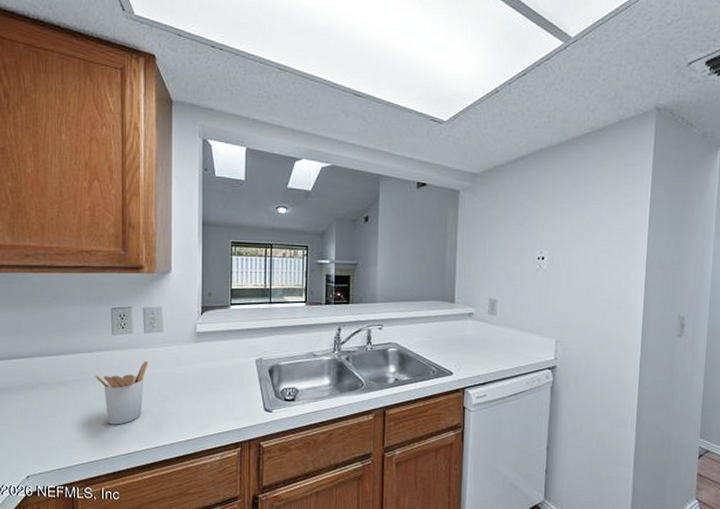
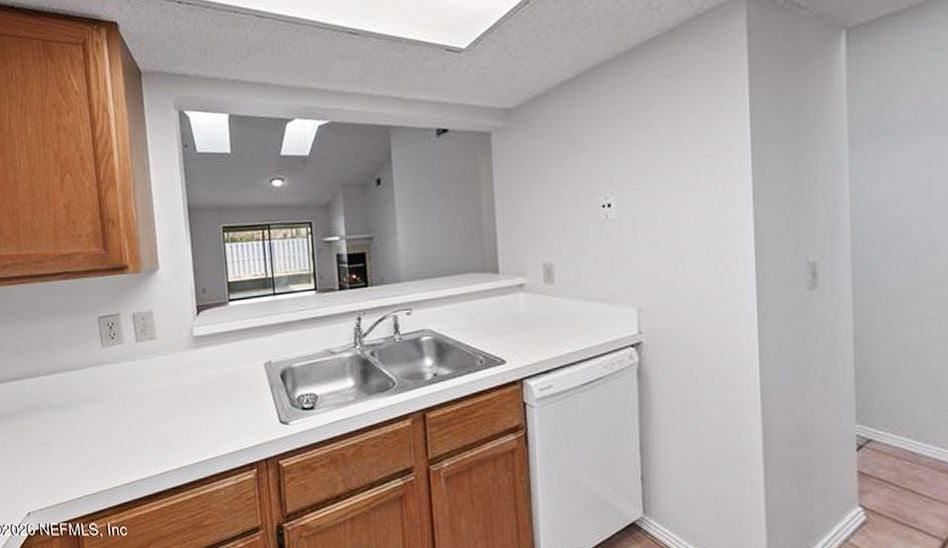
utensil holder: present [95,361,148,425] -> none [88,375,144,450]

